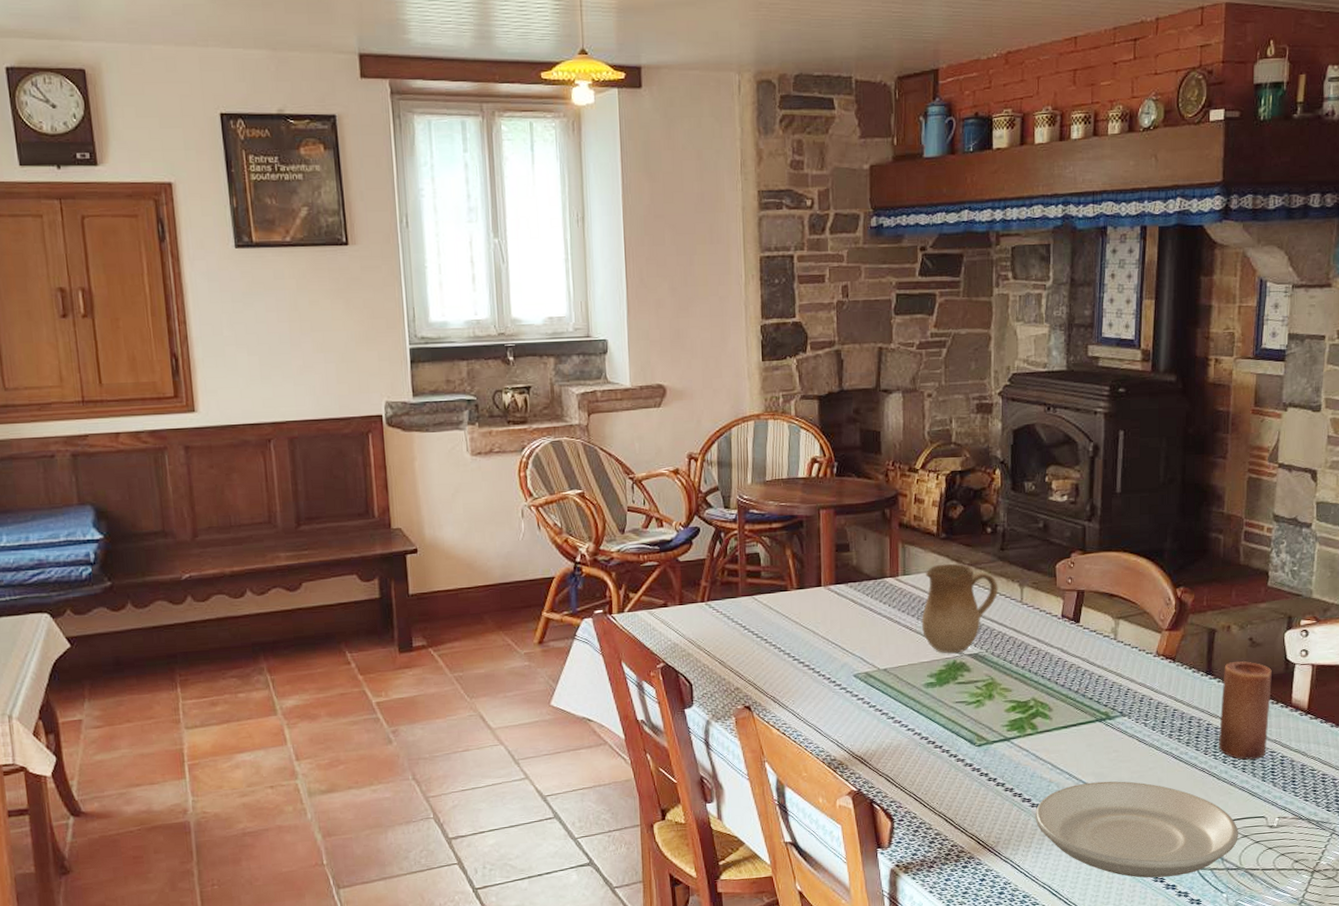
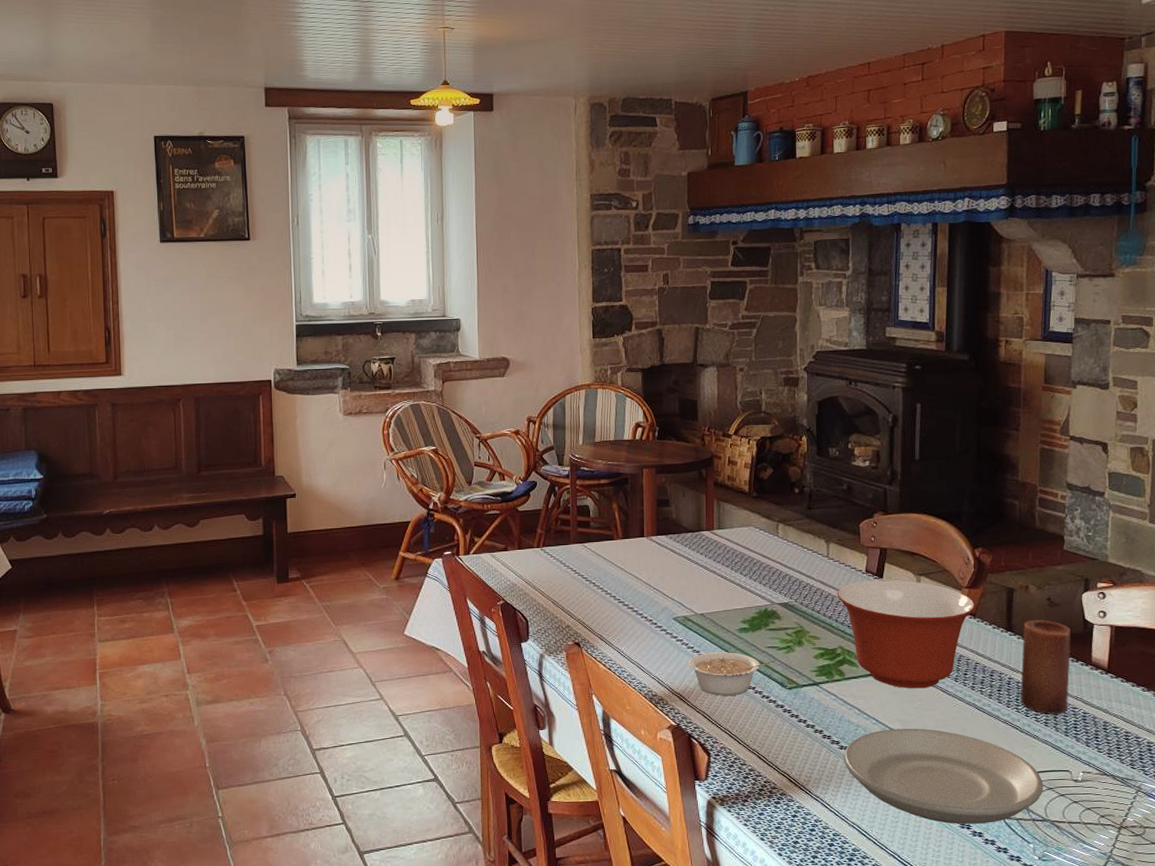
legume: none [870,709,964,757] -> present [688,652,776,696]
ceramic jug: present [921,563,998,654] -> none [735,520,806,602]
mixing bowl: none [1031,624,1175,740] -> present [837,580,975,689]

